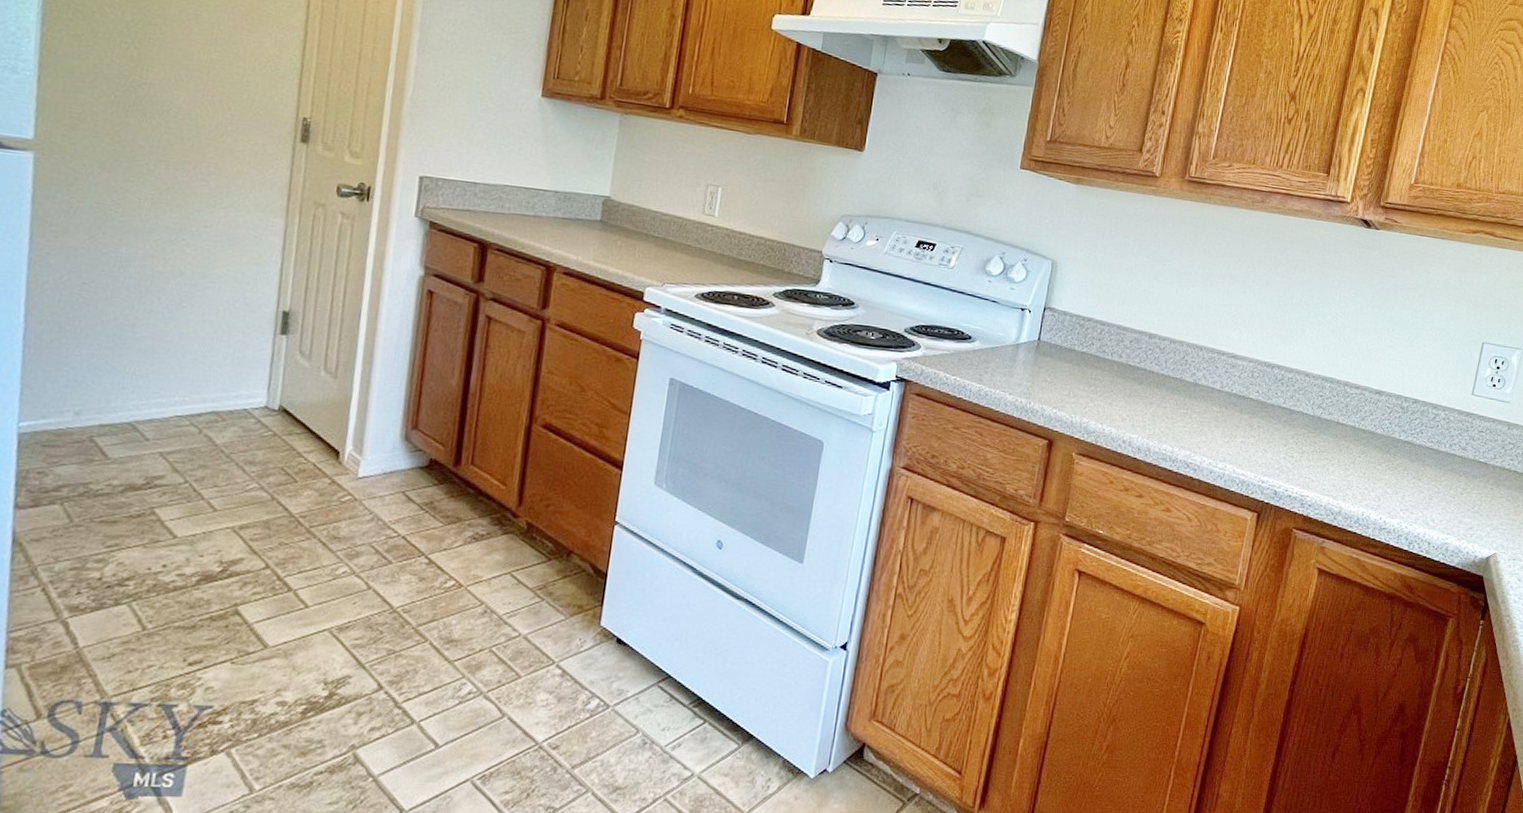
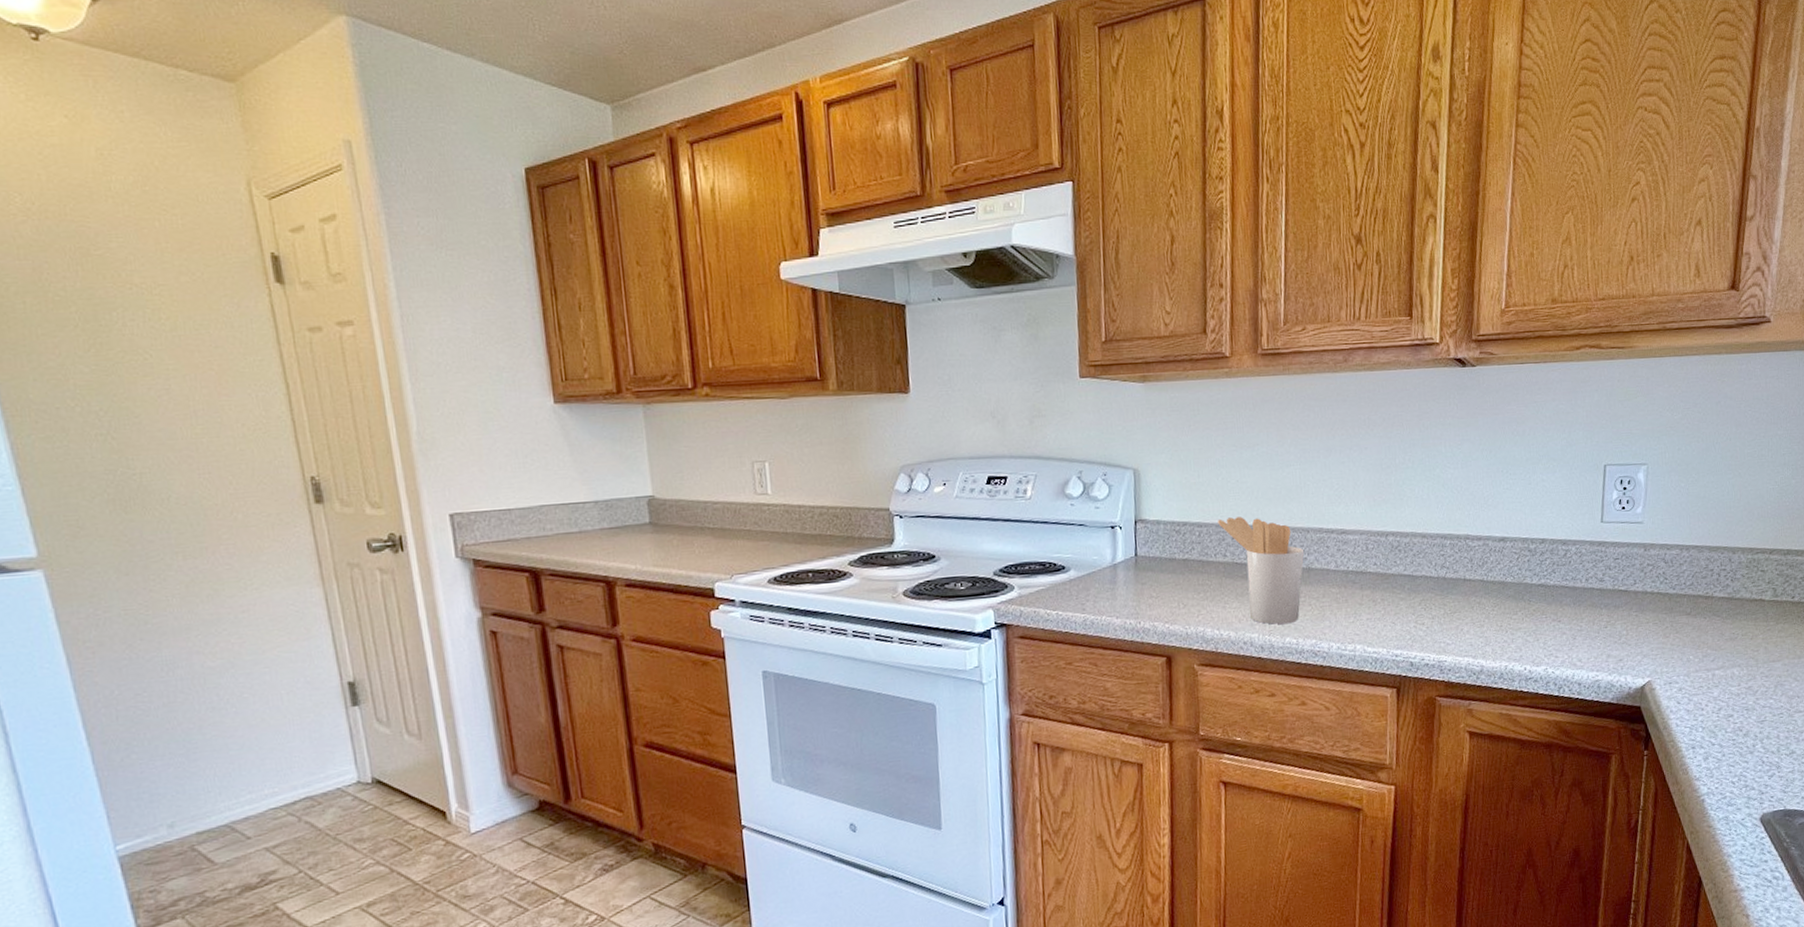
utensil holder: none [1120,322,1195,431] -> present [1218,517,1305,625]

